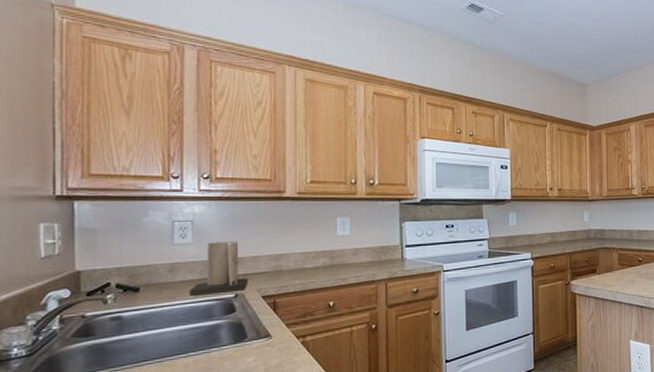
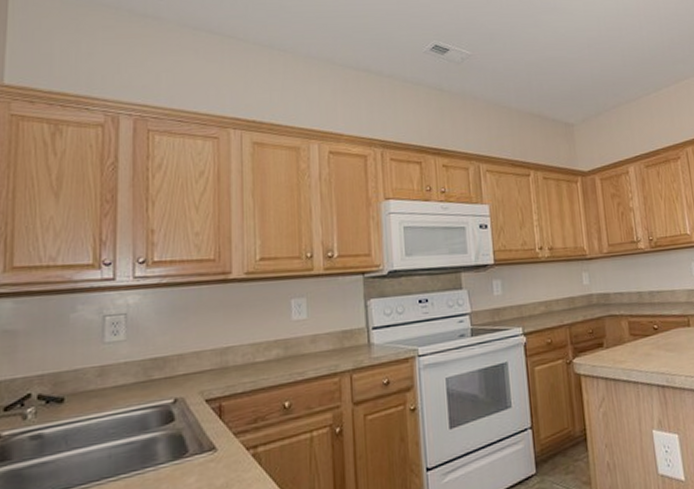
paper towel roll: present [189,241,249,297] -> none [121,335,190,405]

